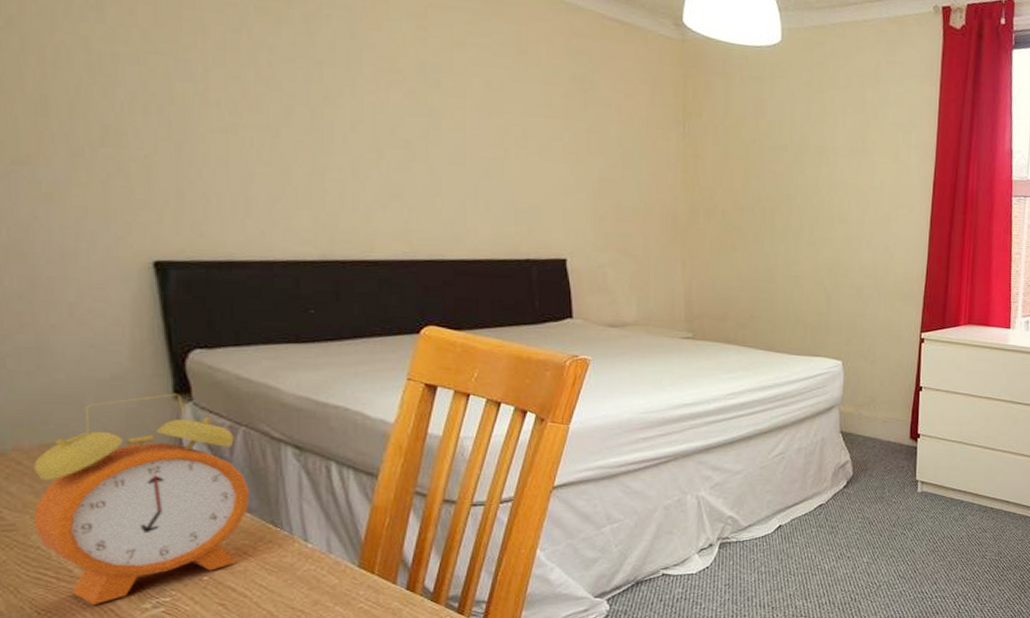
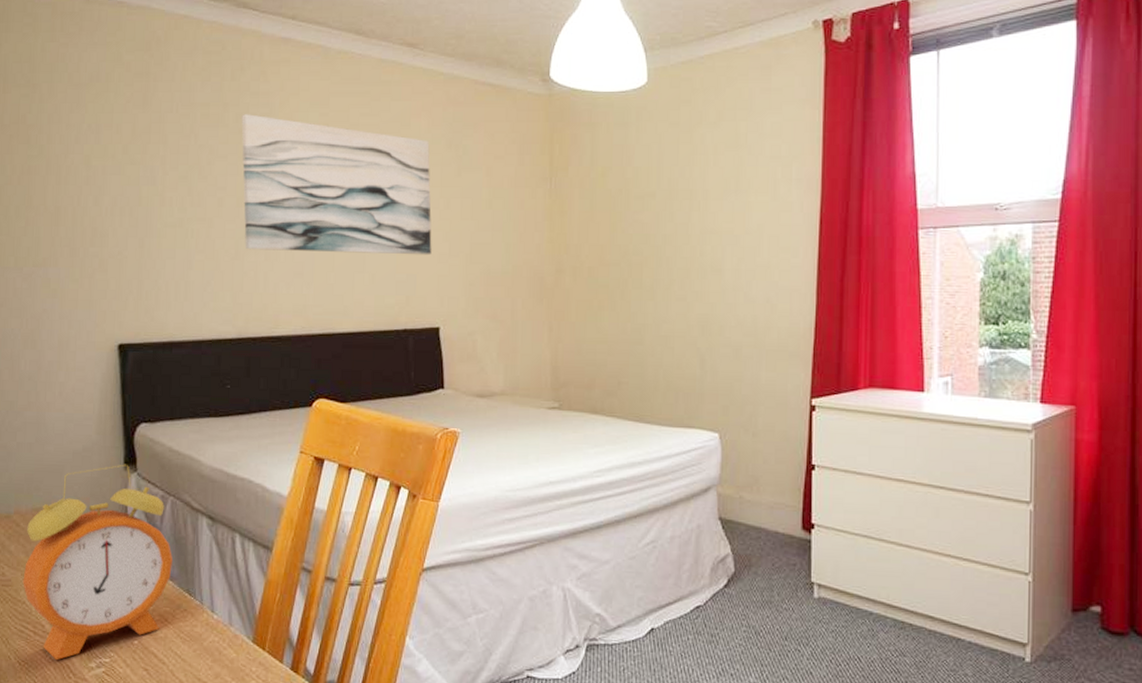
wall art: none [312,14,556,187] -> present [241,114,432,255]

